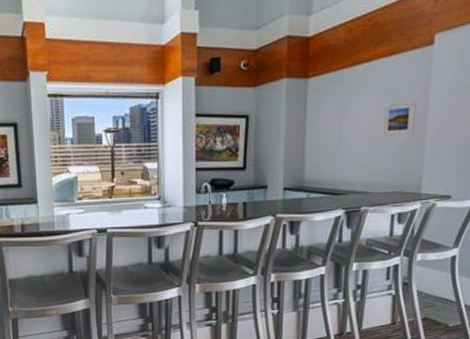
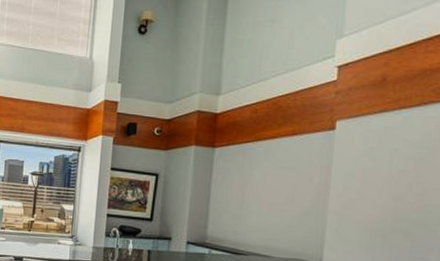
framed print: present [381,101,418,137] -> none [282,177,319,209]

